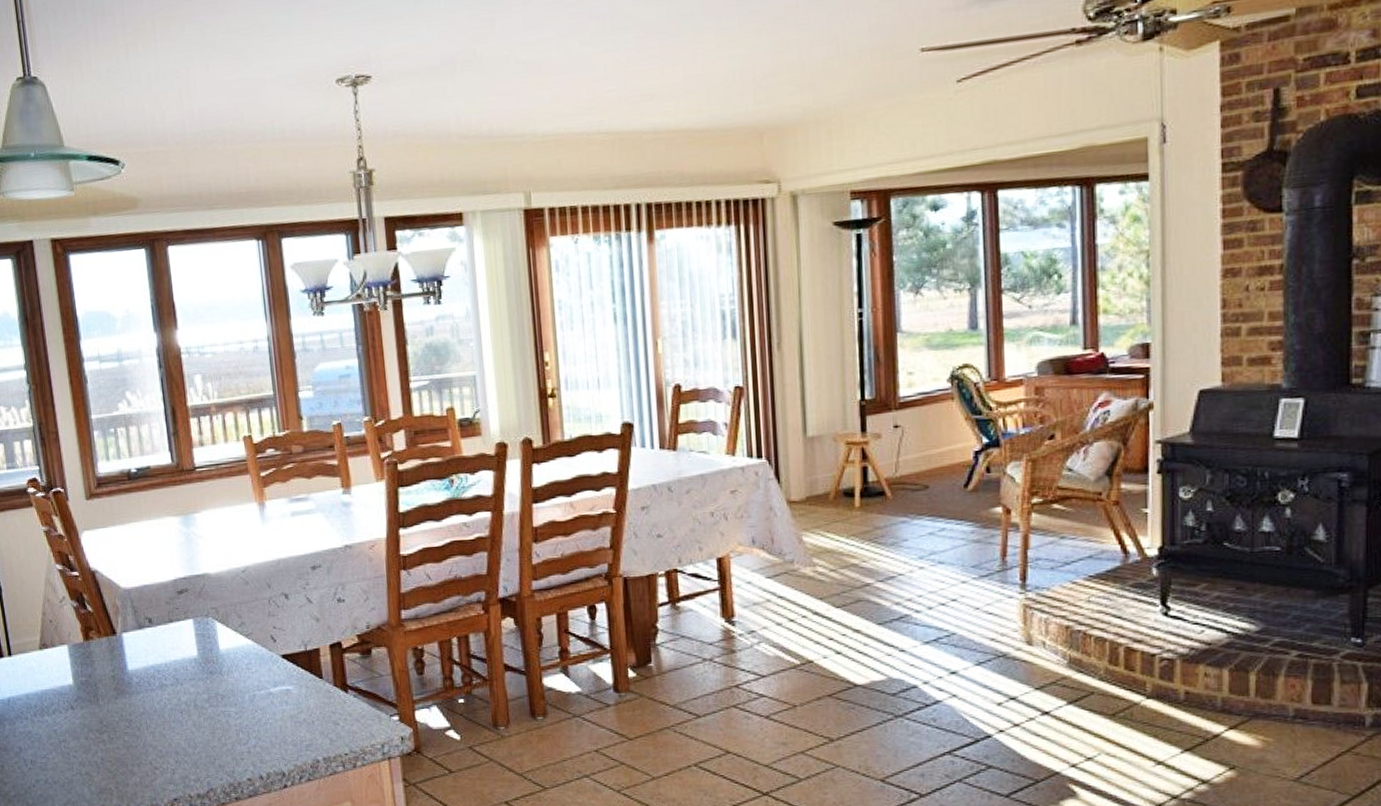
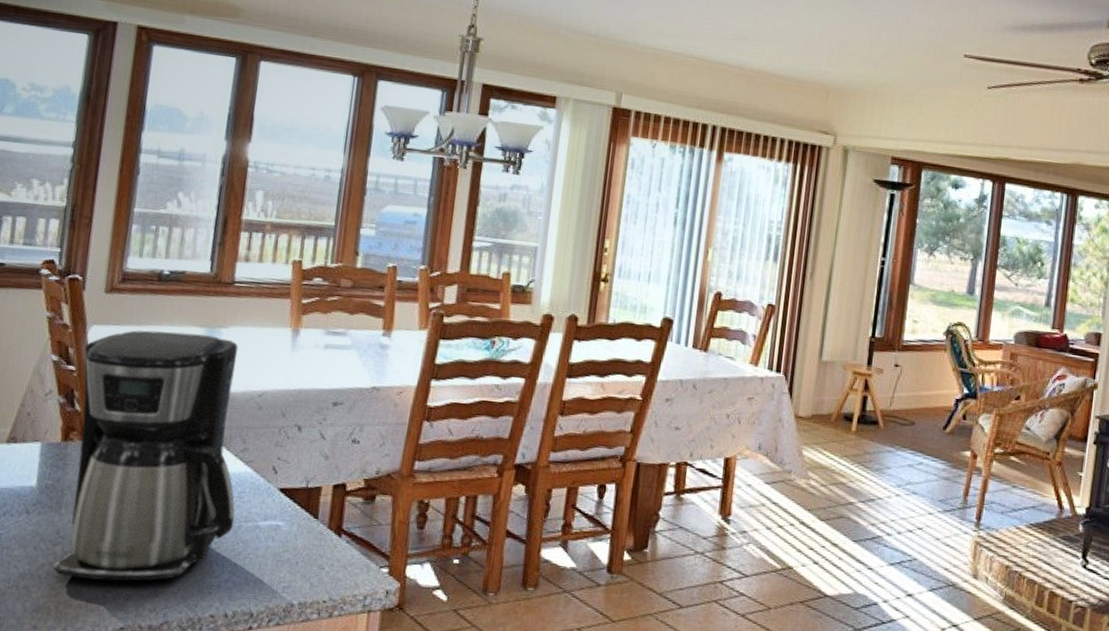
coffee maker: none [81,522,249,760] -> present [52,330,239,582]

